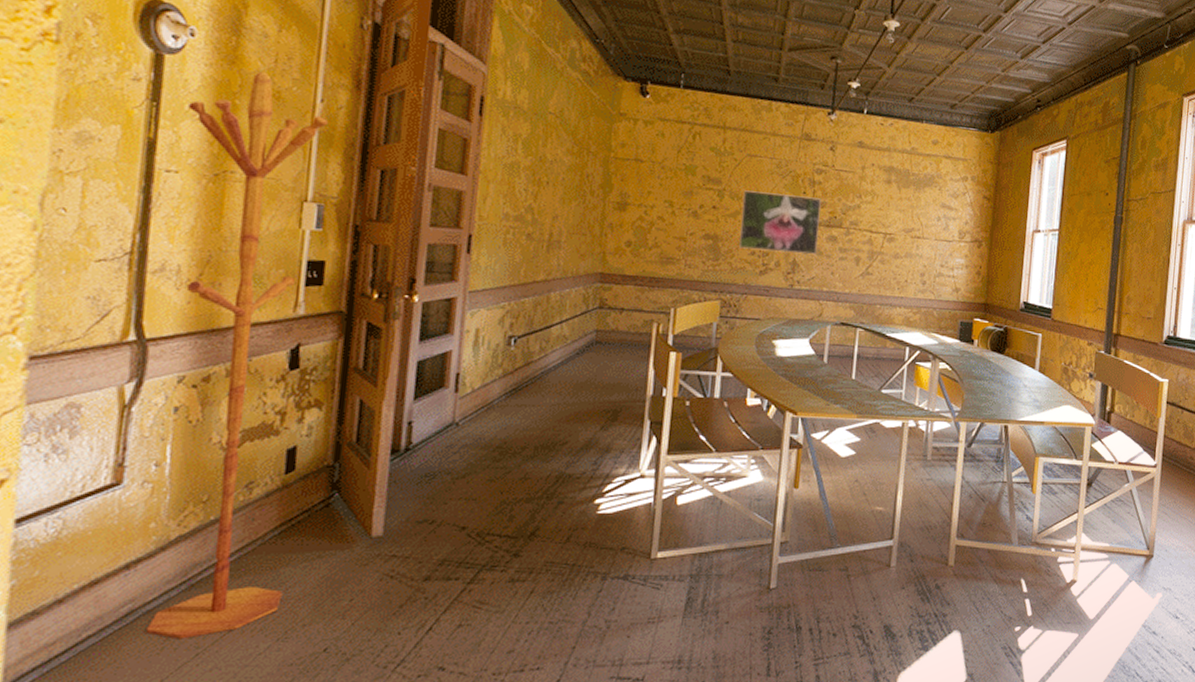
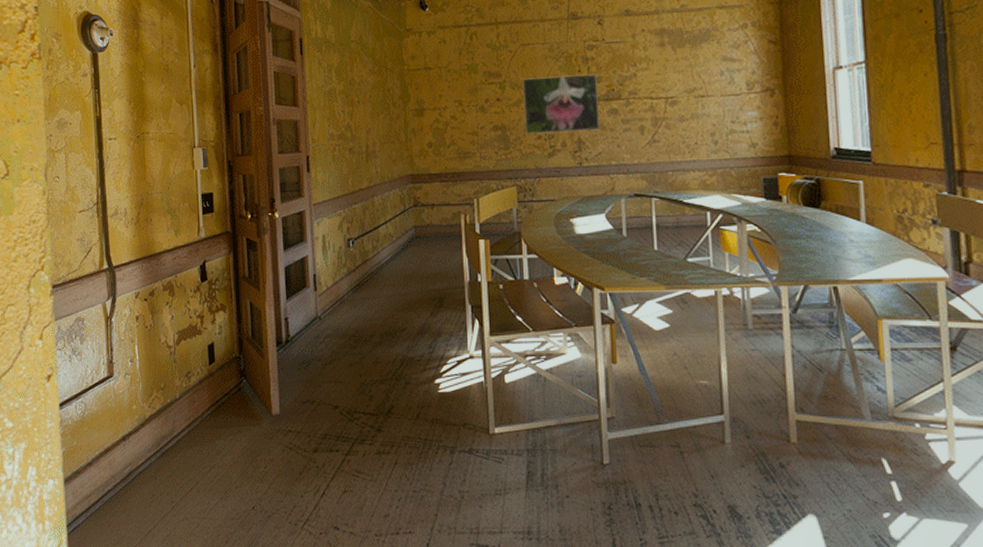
coat rack: present [147,71,328,639] -> none [116,52,220,495]

